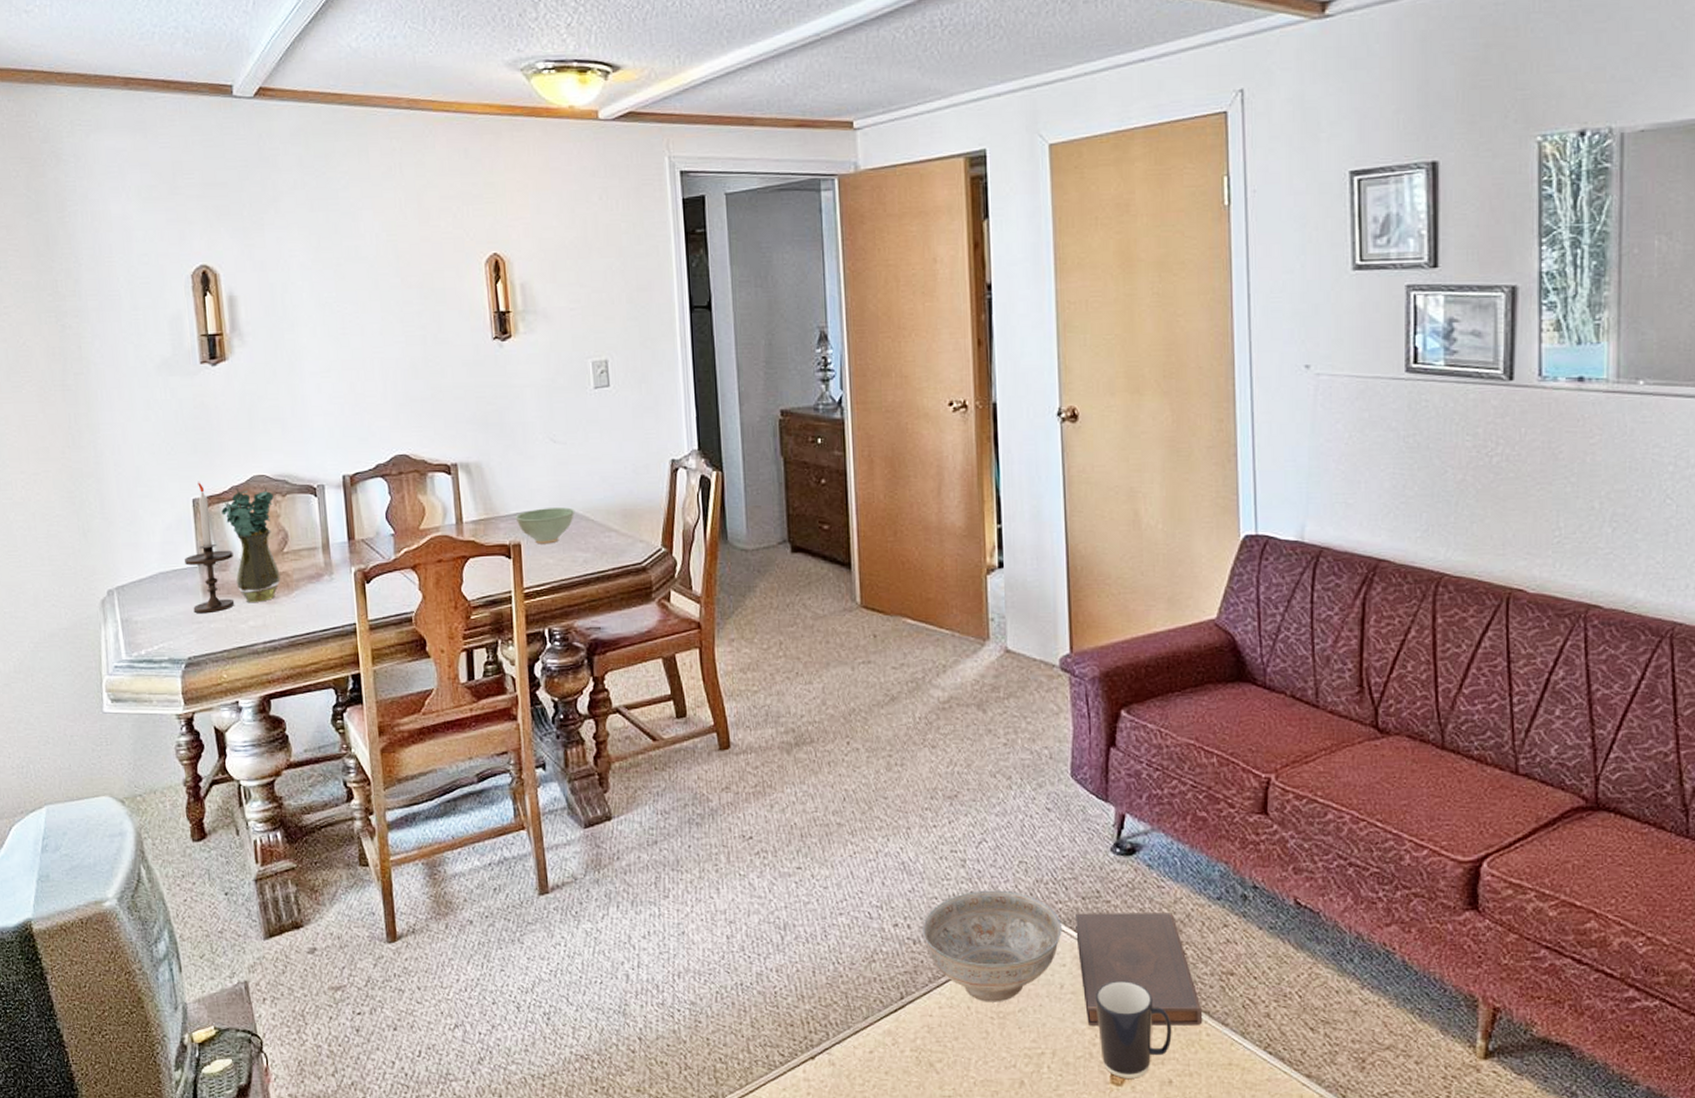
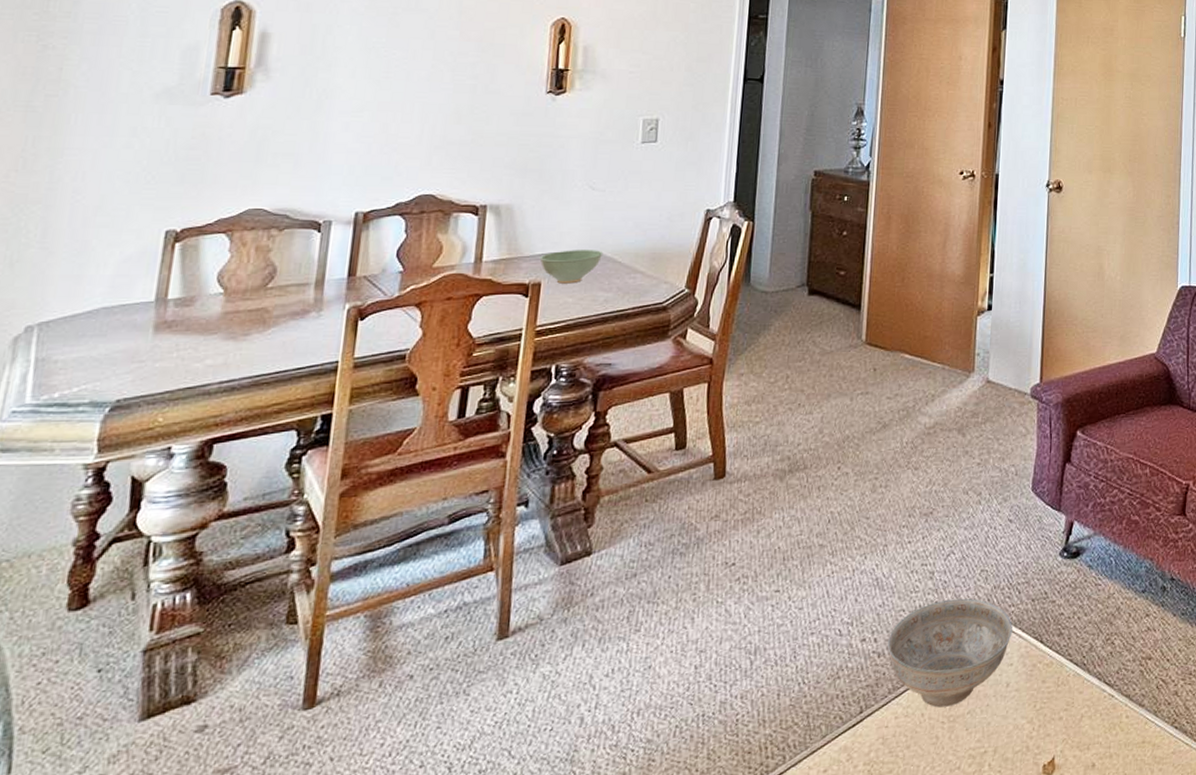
candlestick: present [185,481,235,614] -> none [136,212,204,352]
vase: present [221,487,281,602] -> none [199,221,269,340]
book: present [1075,913,1203,1026] -> none [1024,607,1124,720]
mug: present [1095,980,1172,1079] -> none [1035,673,1098,768]

